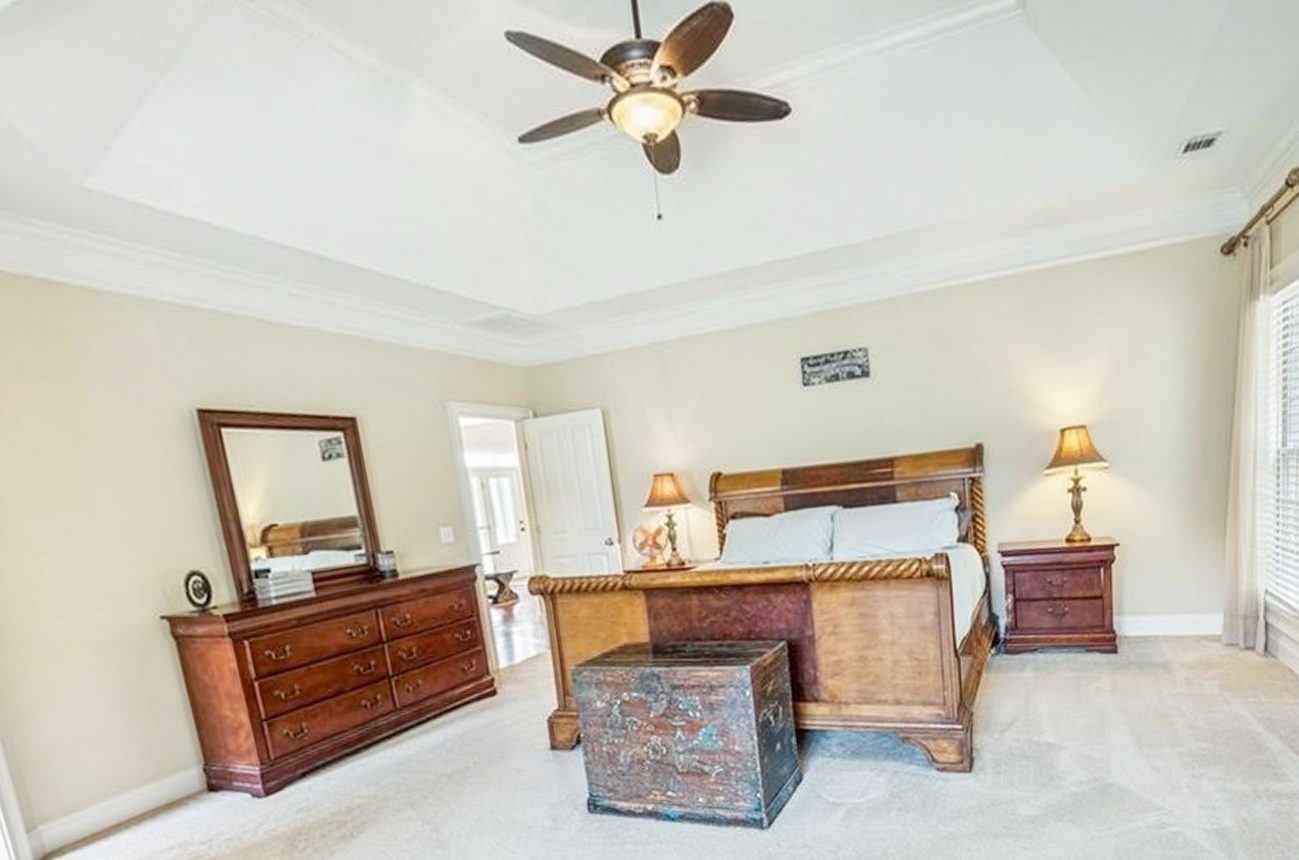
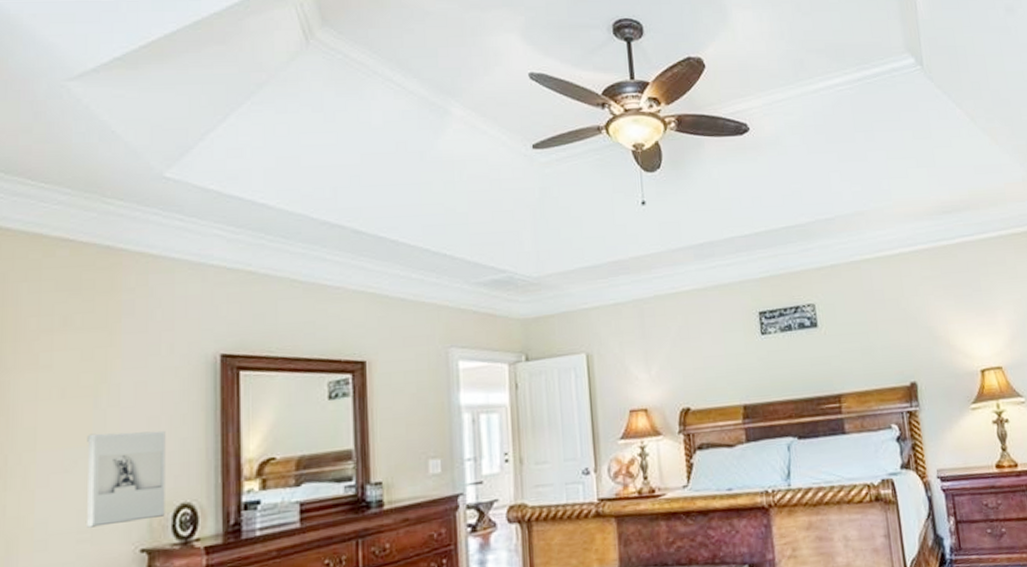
wall sculpture: none [77,494,177,594] -> present [85,430,166,528]

